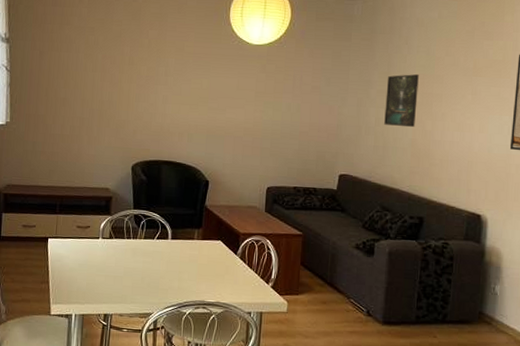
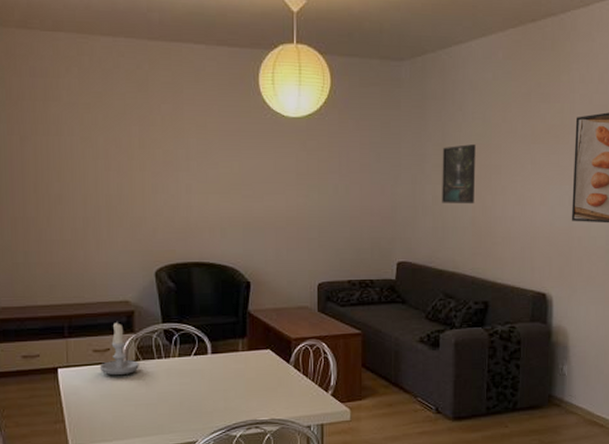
candle: none [81,205,112,250] -> present [100,322,139,376]

